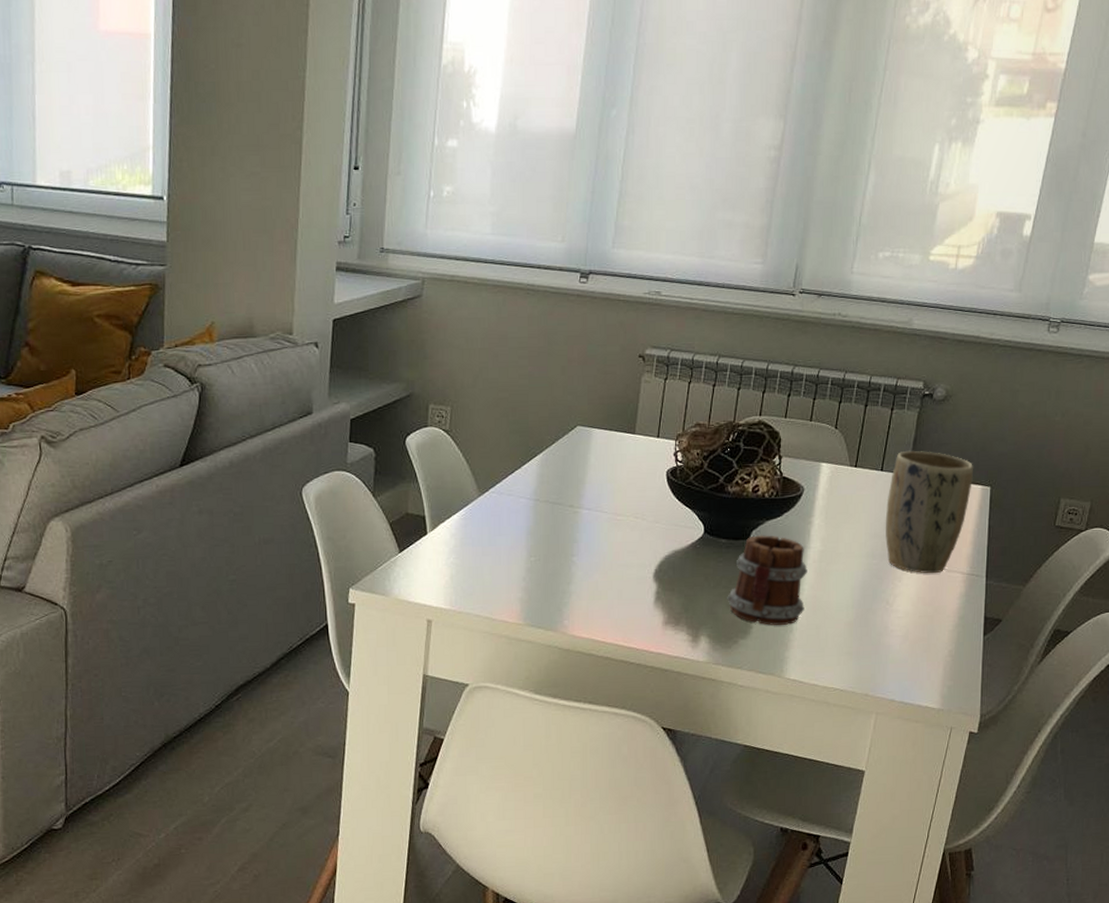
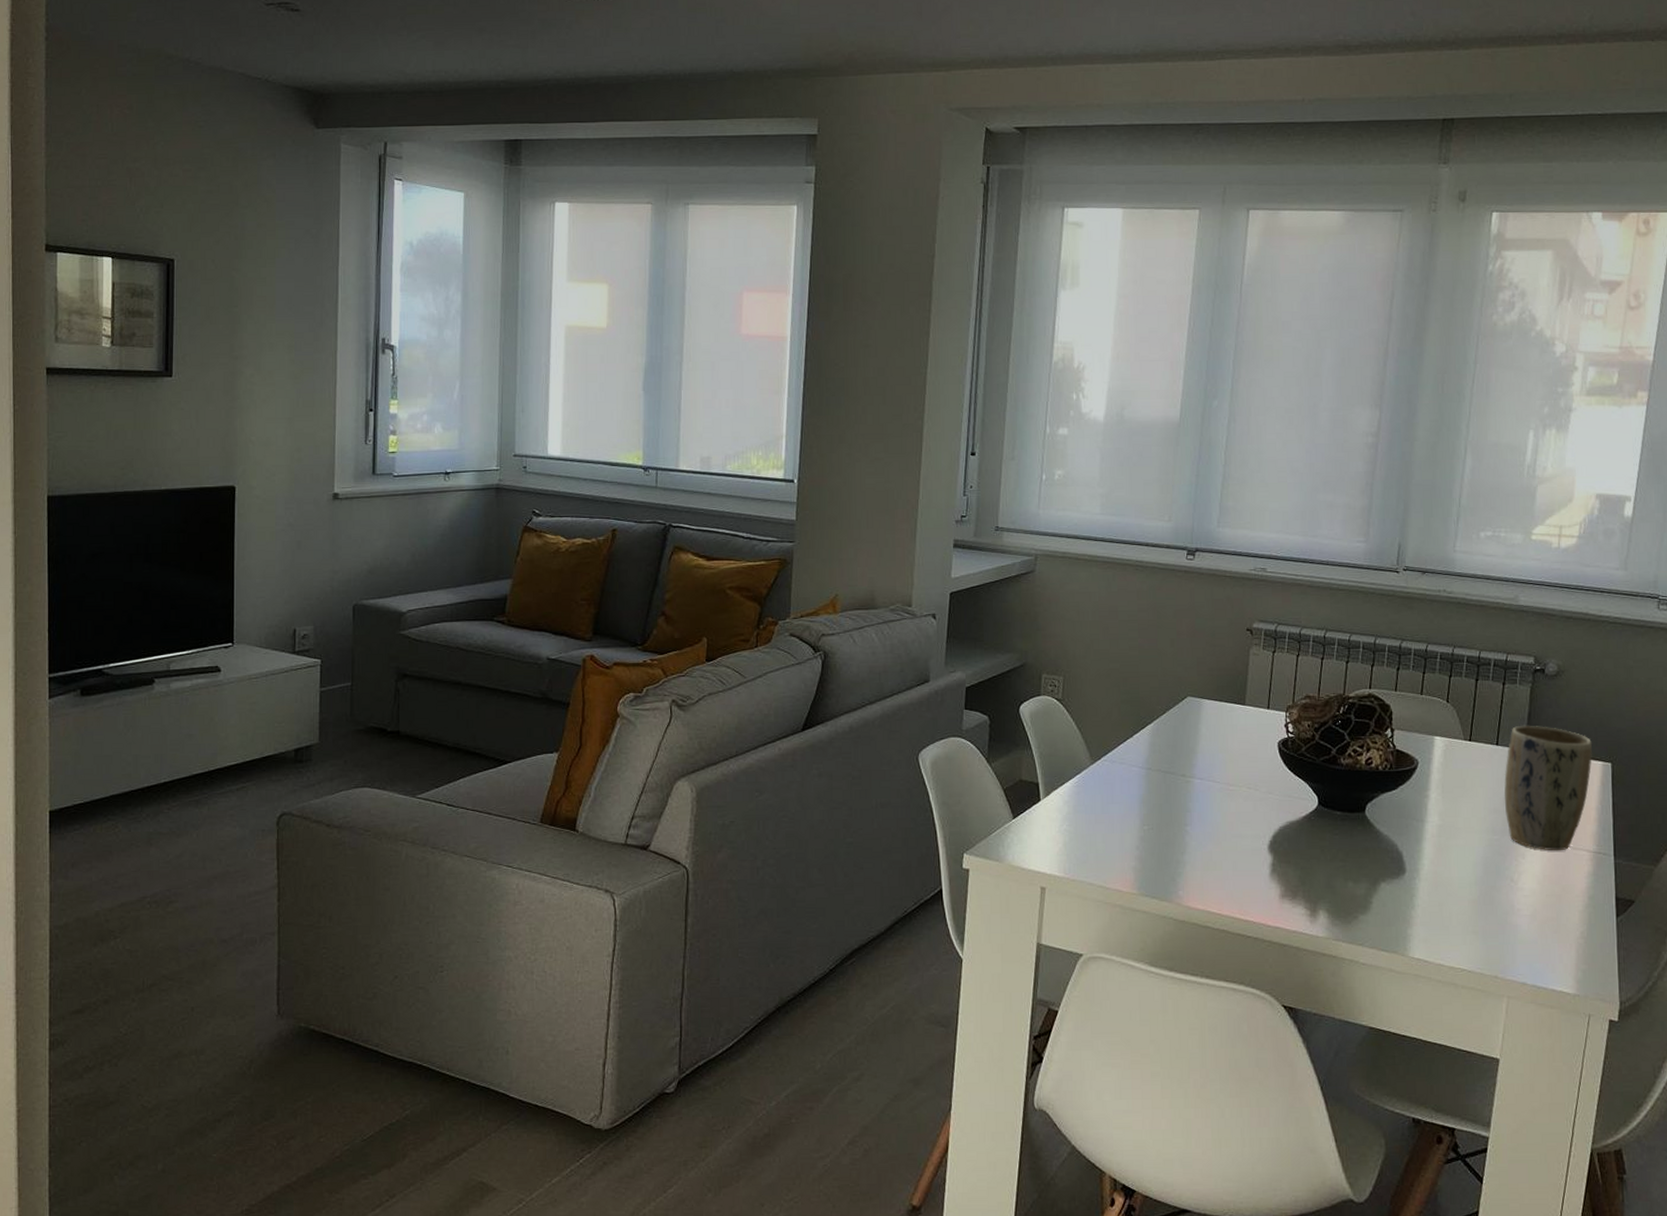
mug: present [727,535,808,626] -> none [1344,808,1427,902]

